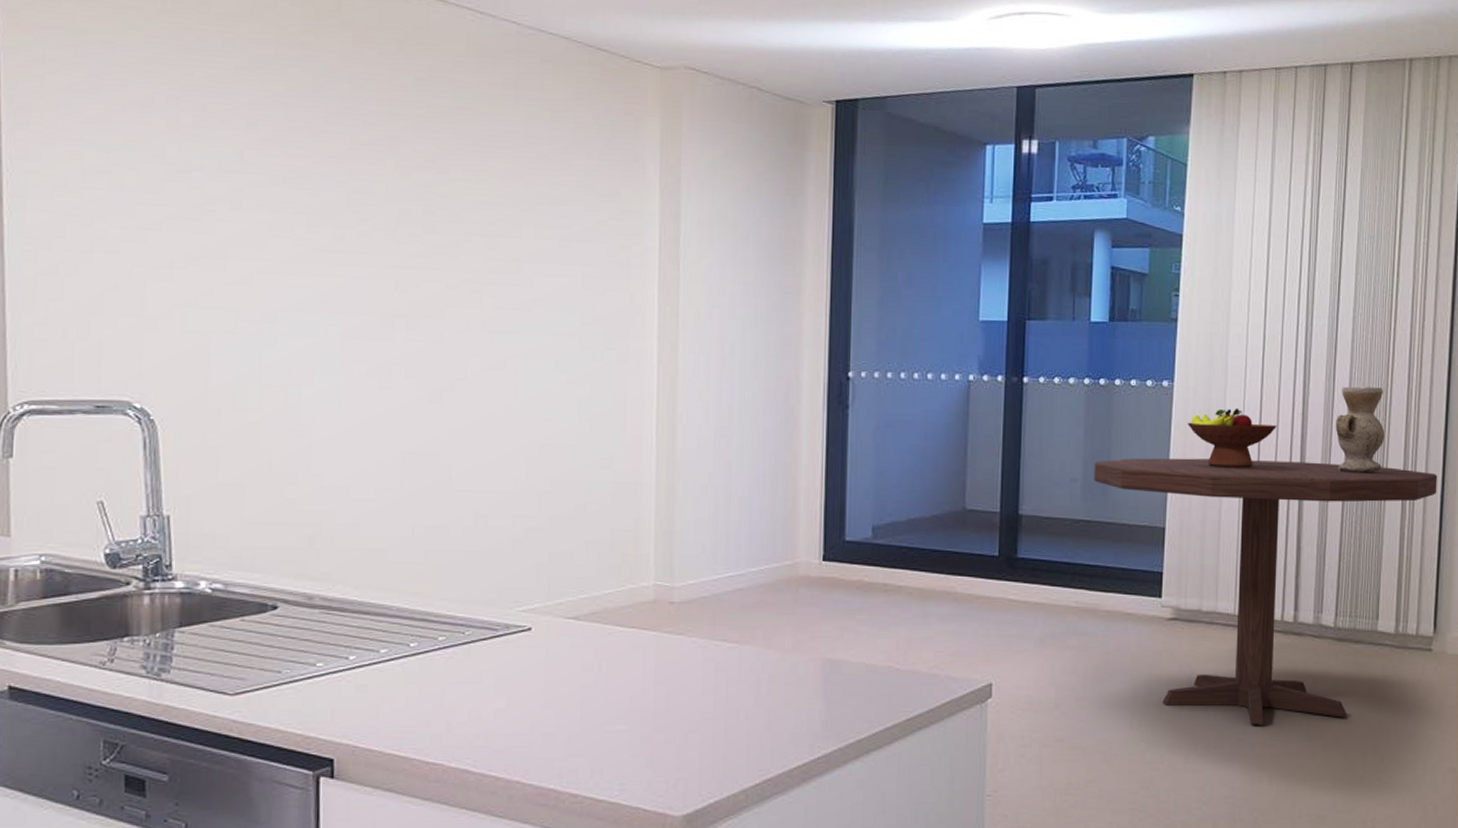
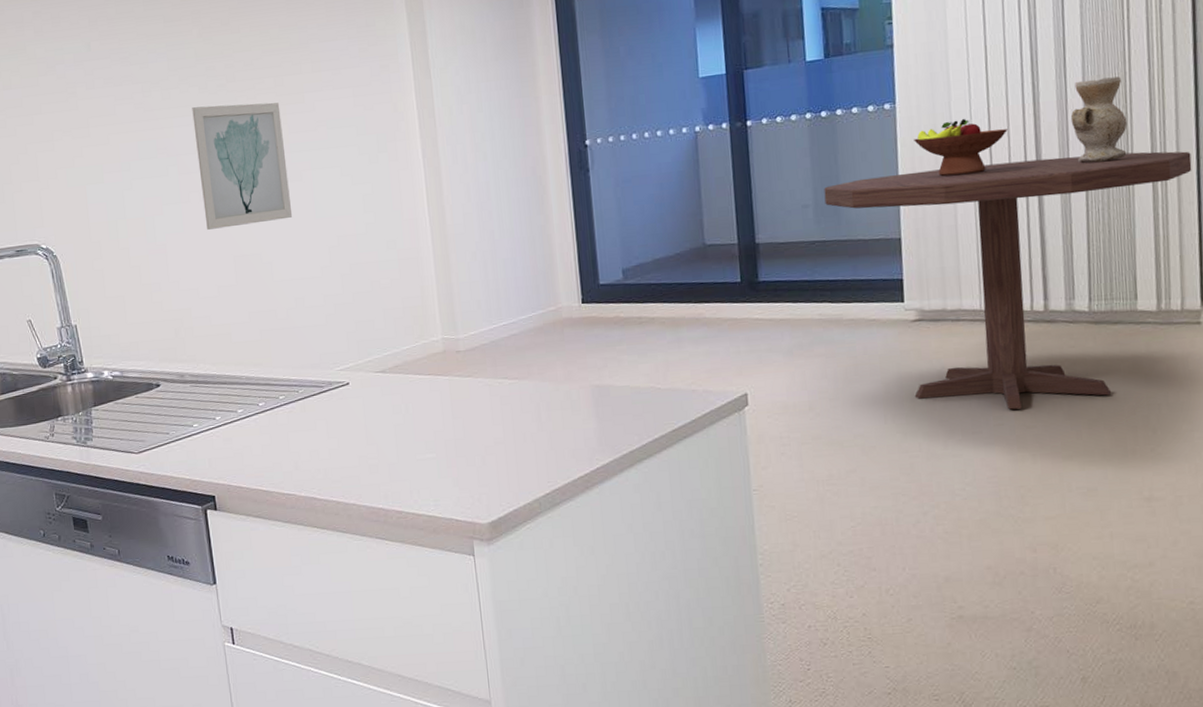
wall art: none [370,255,488,415] -> present [192,102,293,230]

